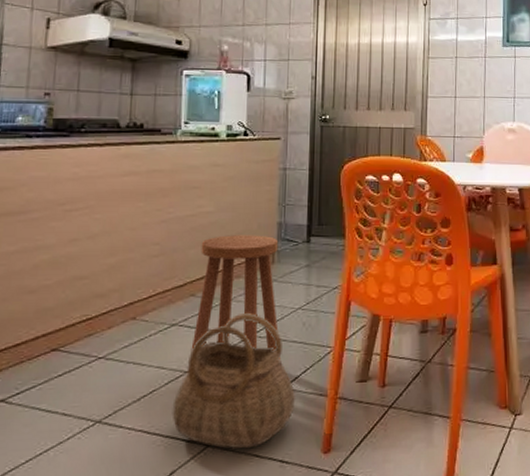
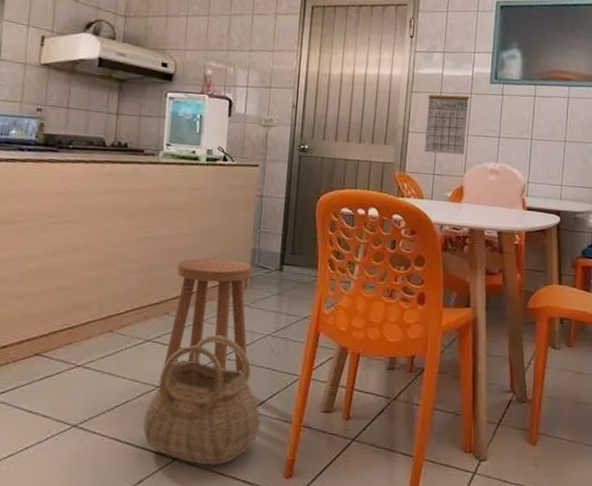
calendar: none [443,59,485,117] -> present [424,94,470,156]

